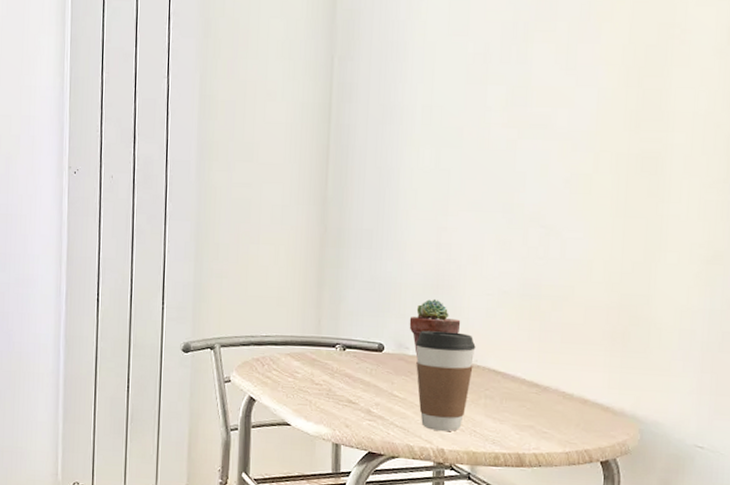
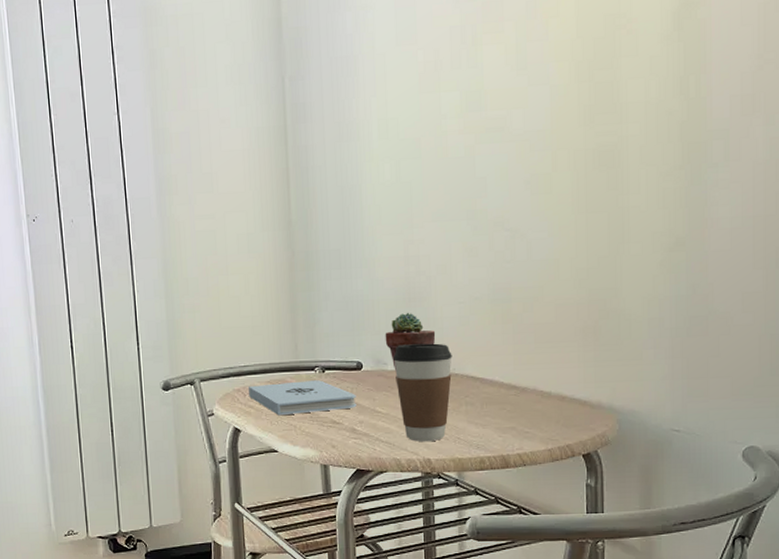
notepad: none [268,356,375,390] -> present [249,380,357,416]

